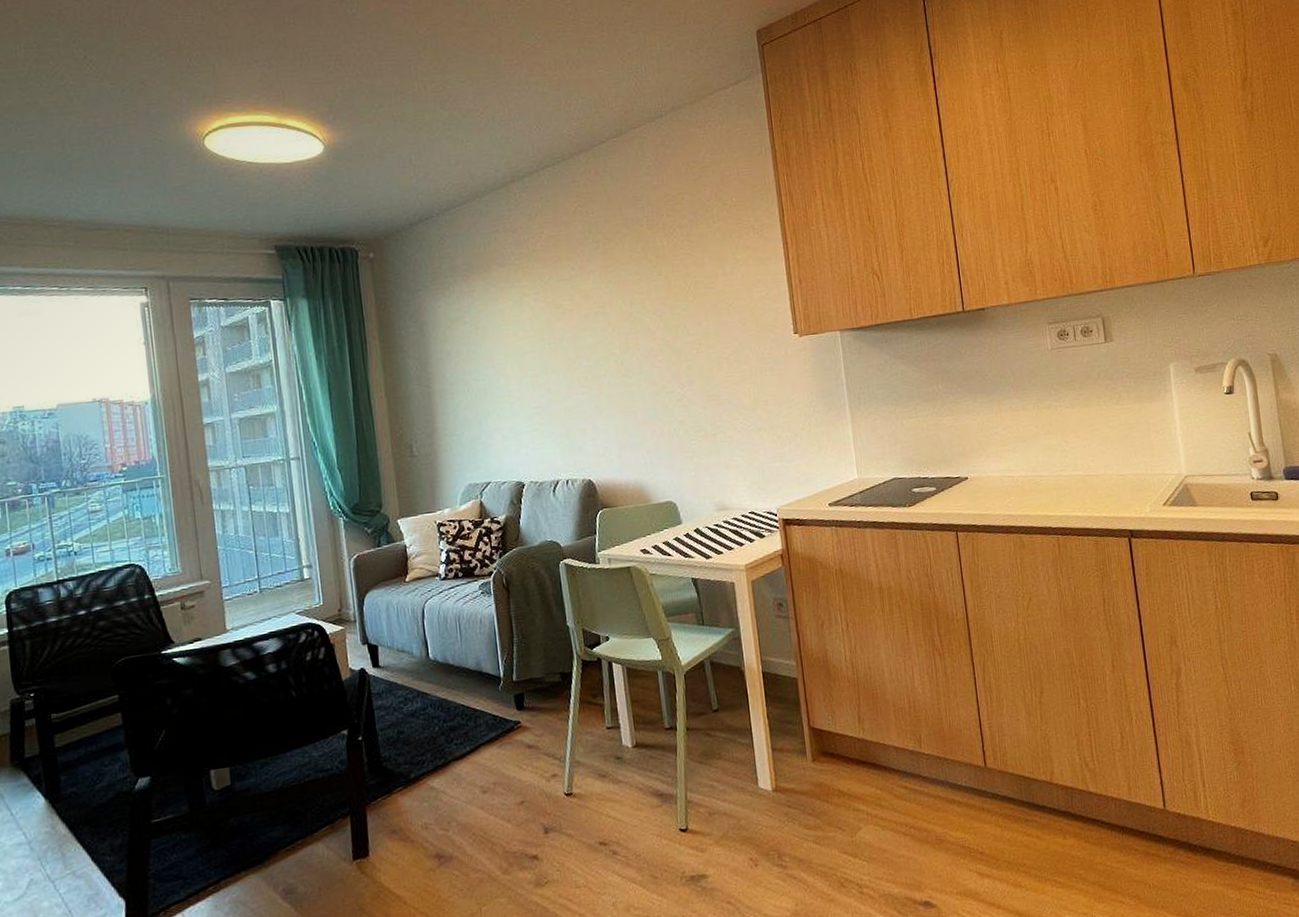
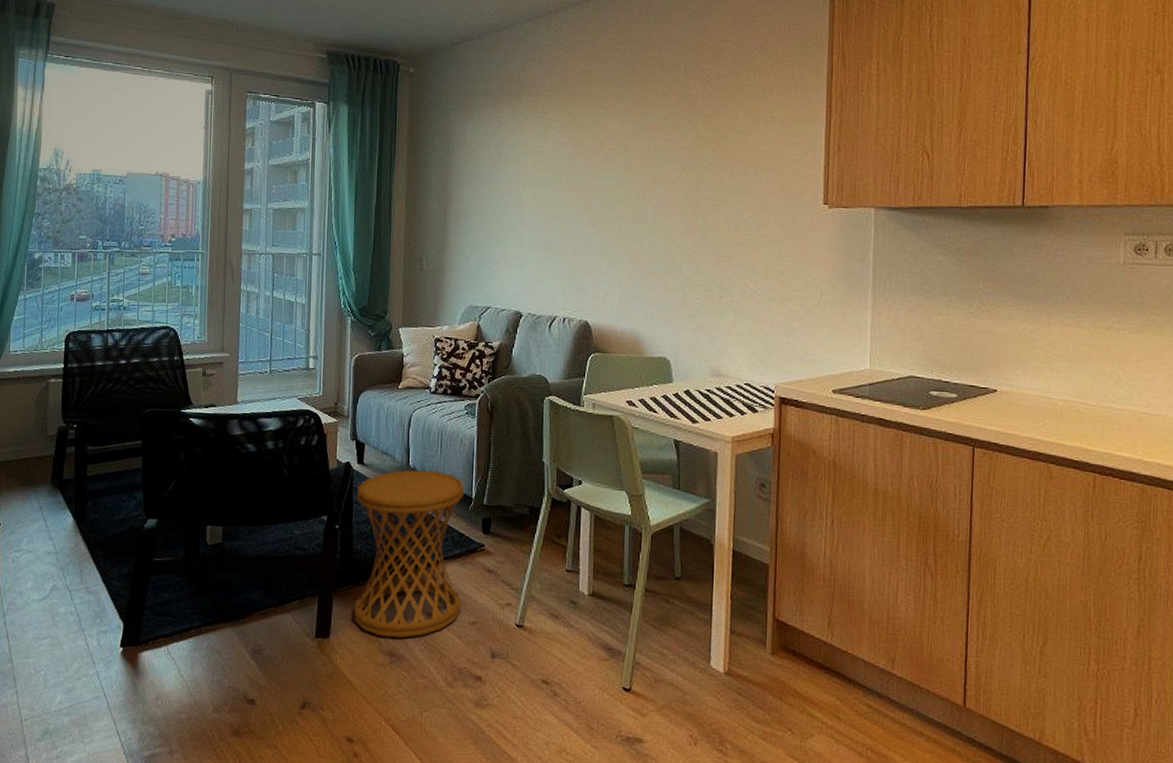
side table: none [376,657,507,841] -> present [354,470,465,638]

